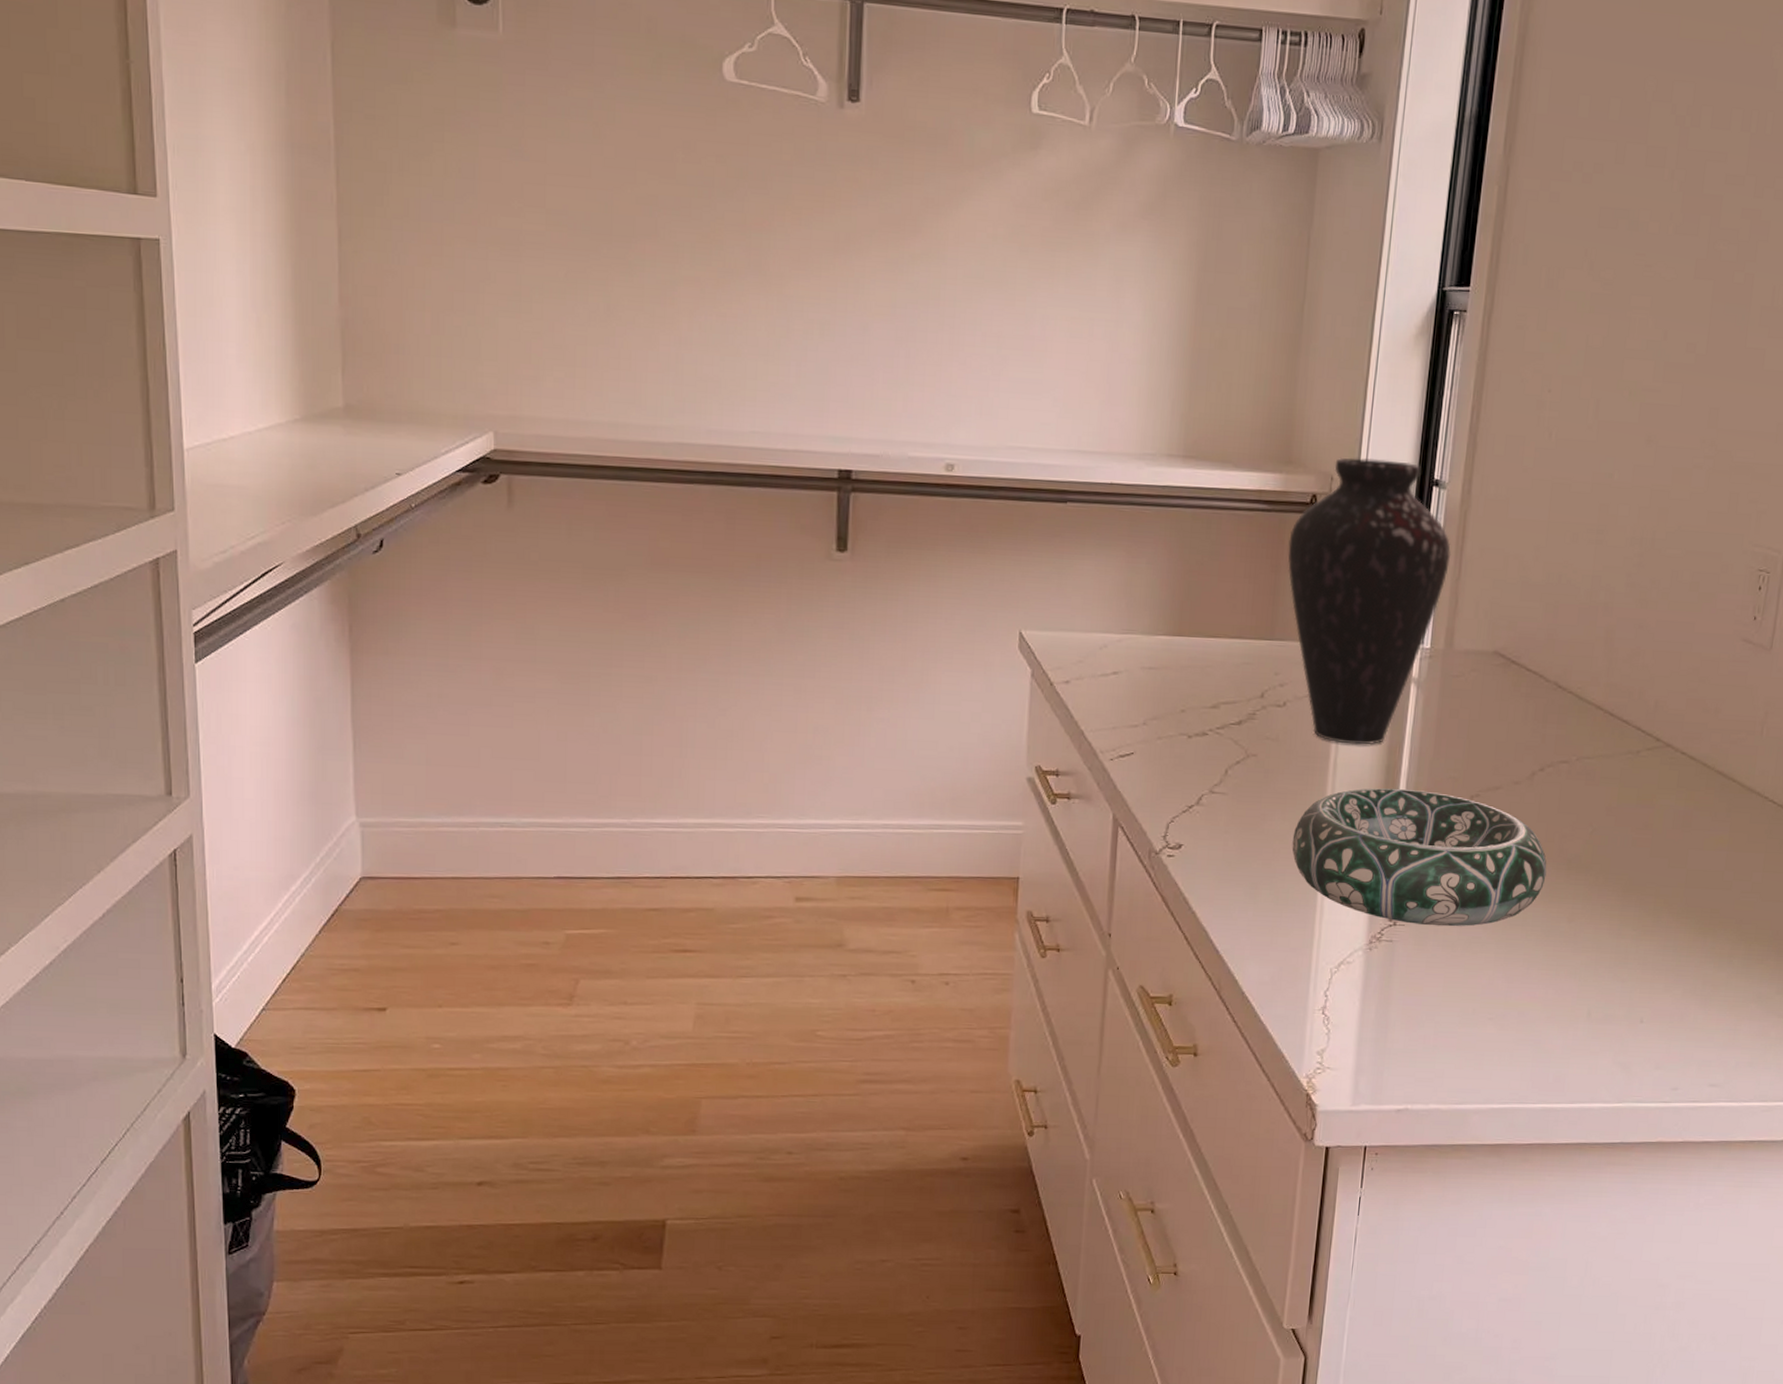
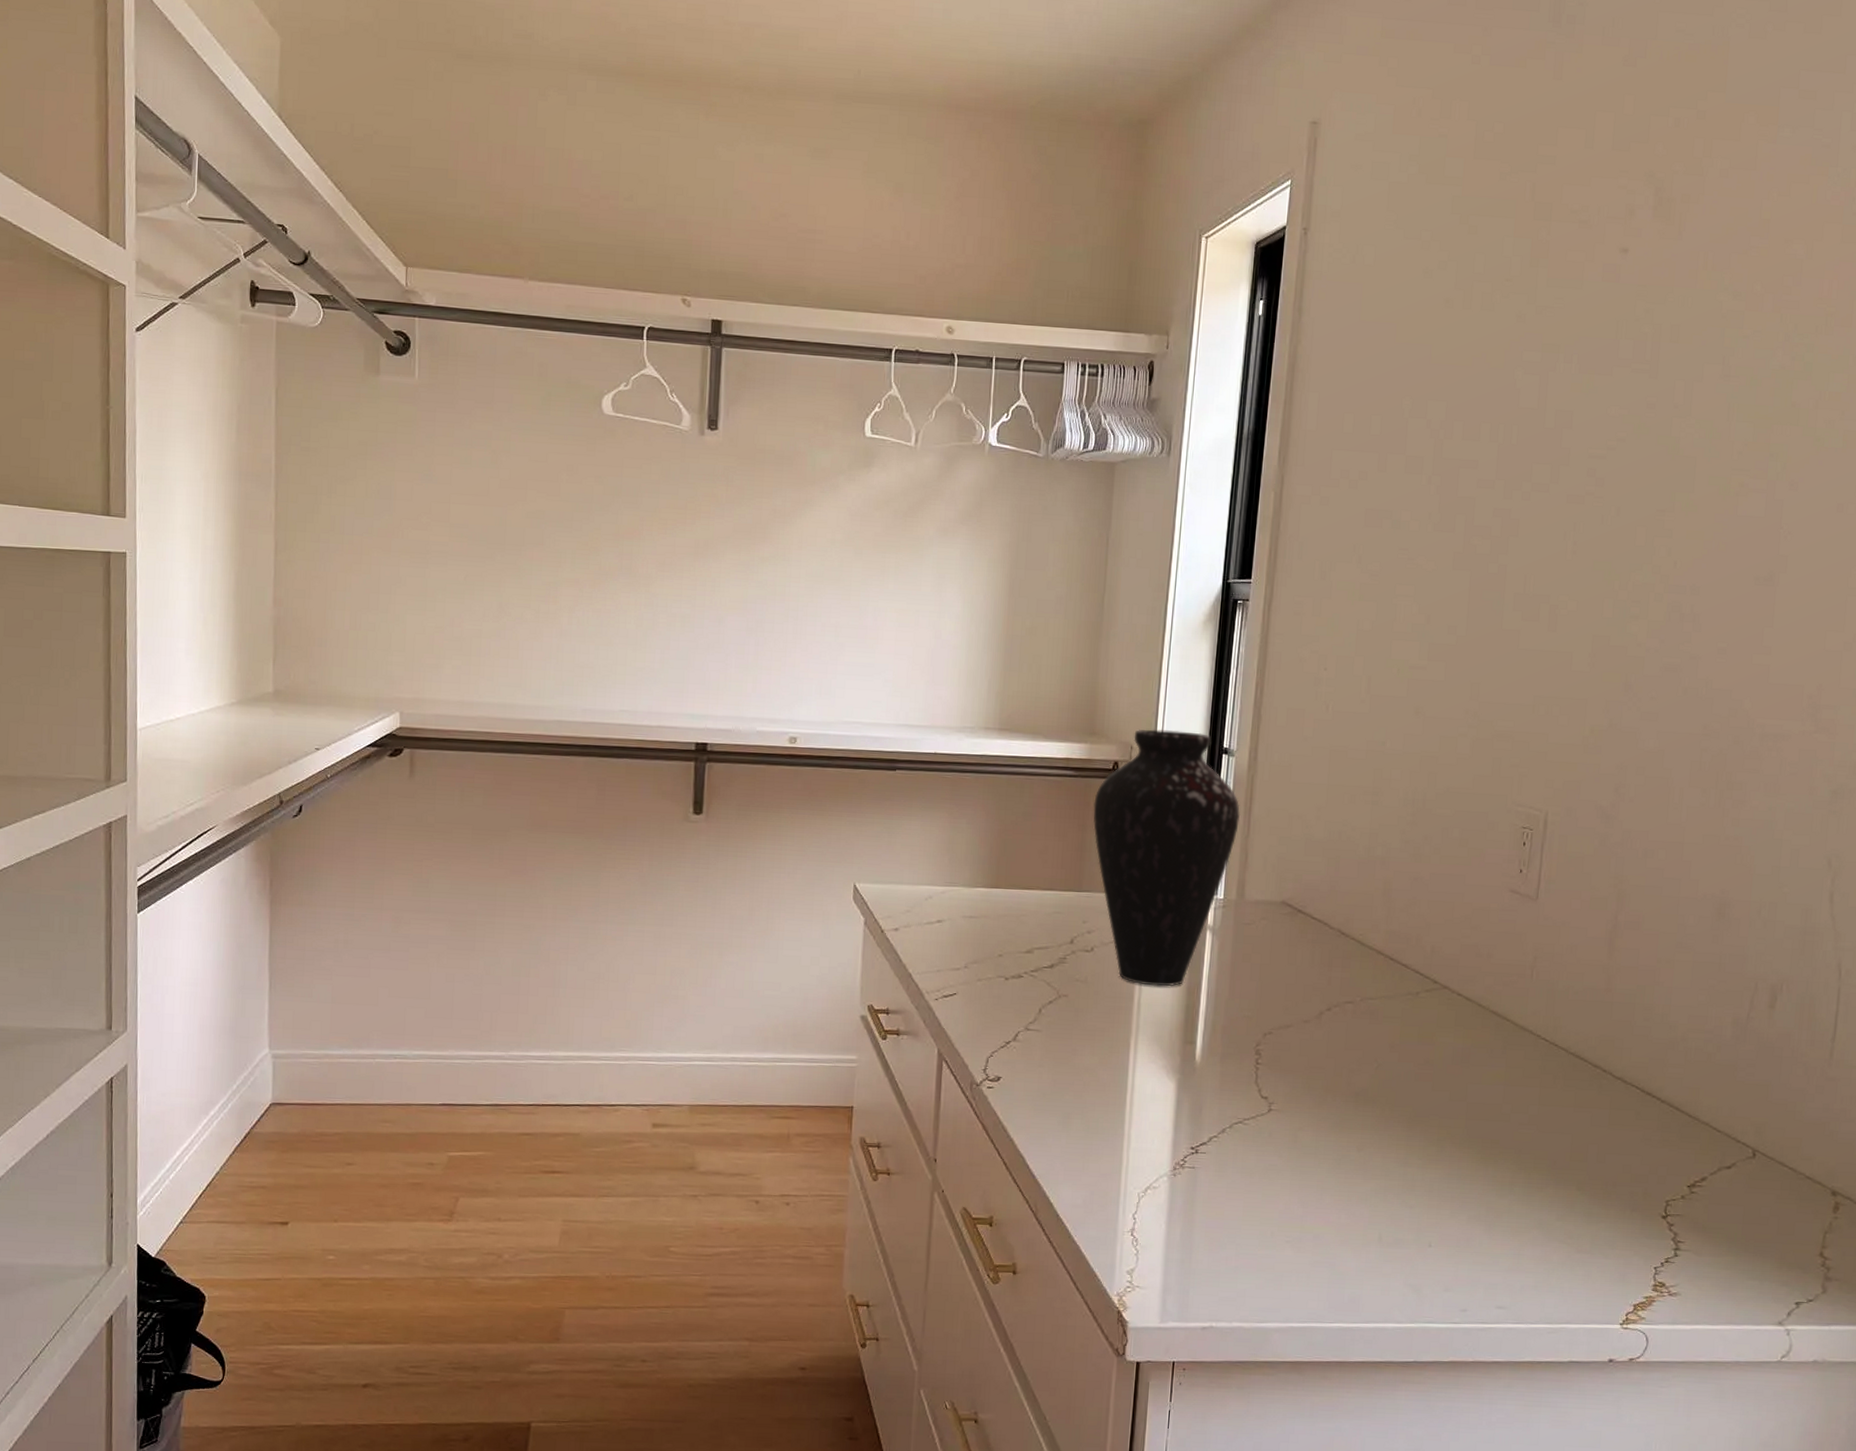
decorative bowl: present [1292,788,1547,927] -> none [1100,1026,1336,1155]

